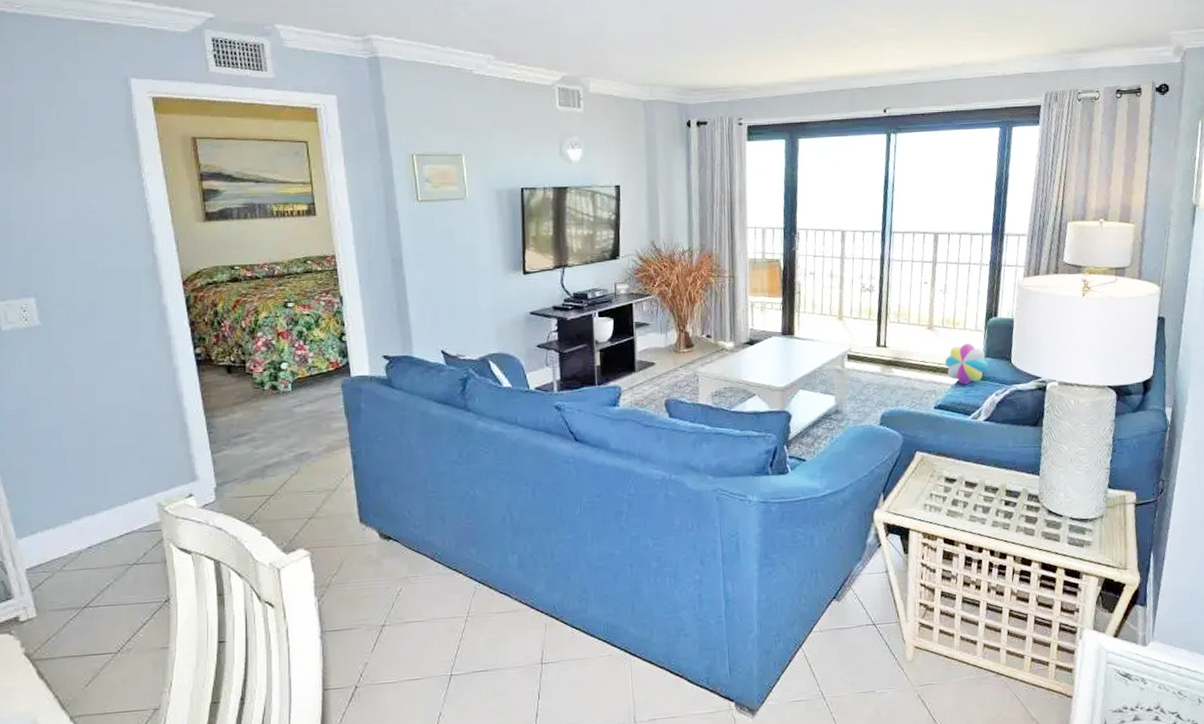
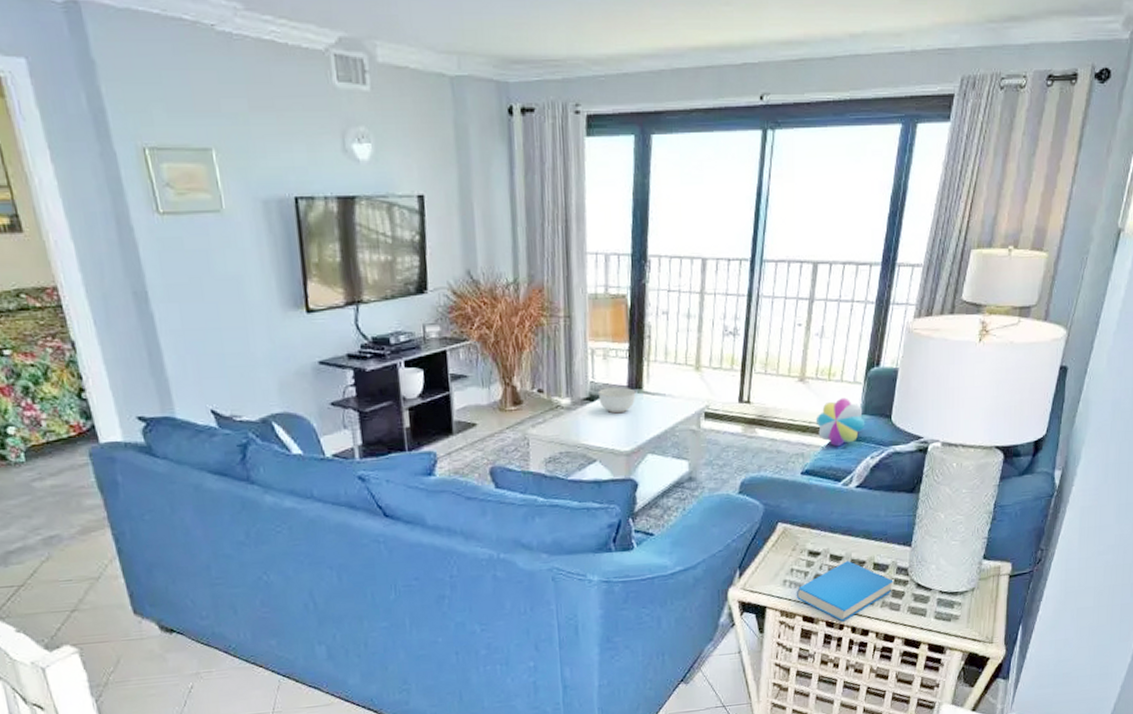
bowl: none [756,333,789,356] -> present [597,387,636,414]
book: none [937,486,1026,545] -> present [797,560,893,622]

